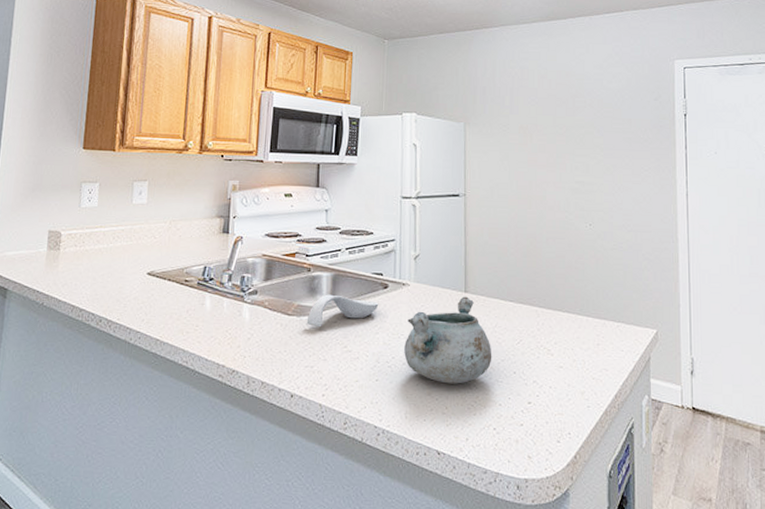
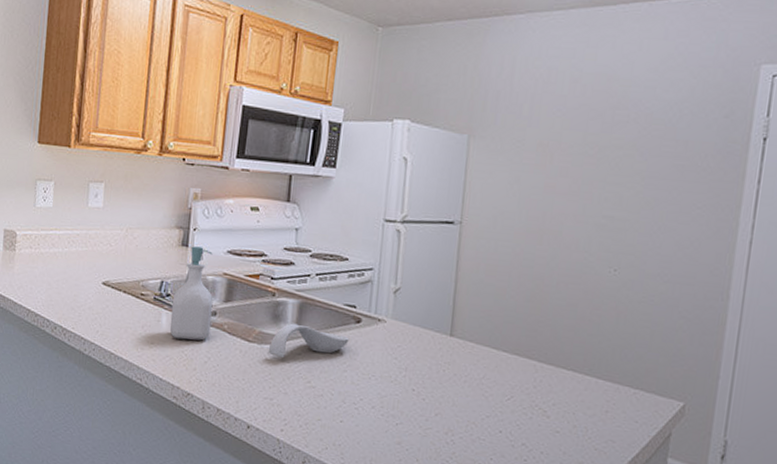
soap bottle: none [213,232,254,320] -> present [169,246,213,341]
bowl: present [404,296,492,384] -> none [374,340,476,437]

